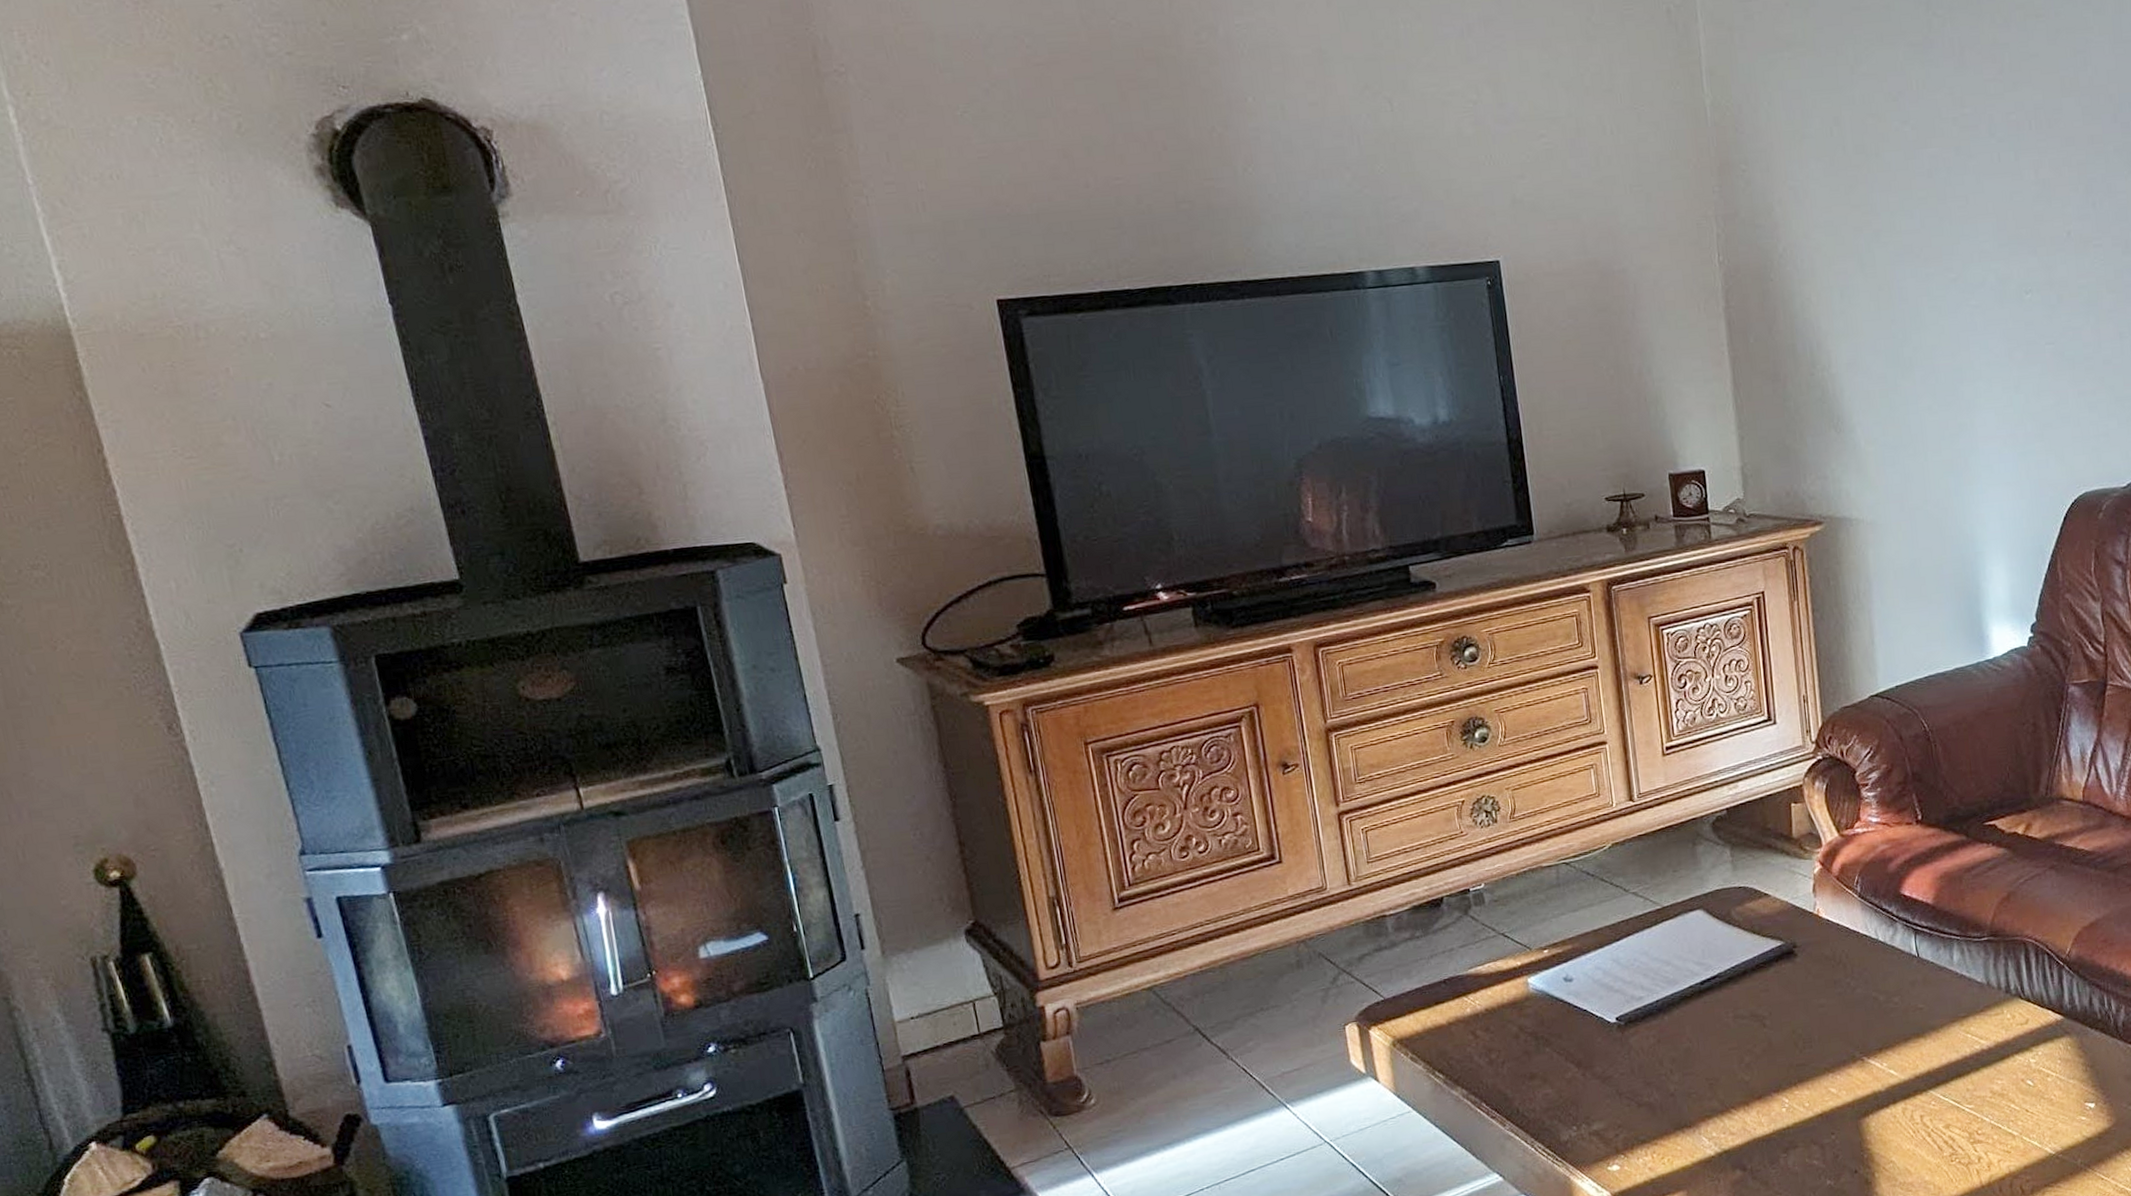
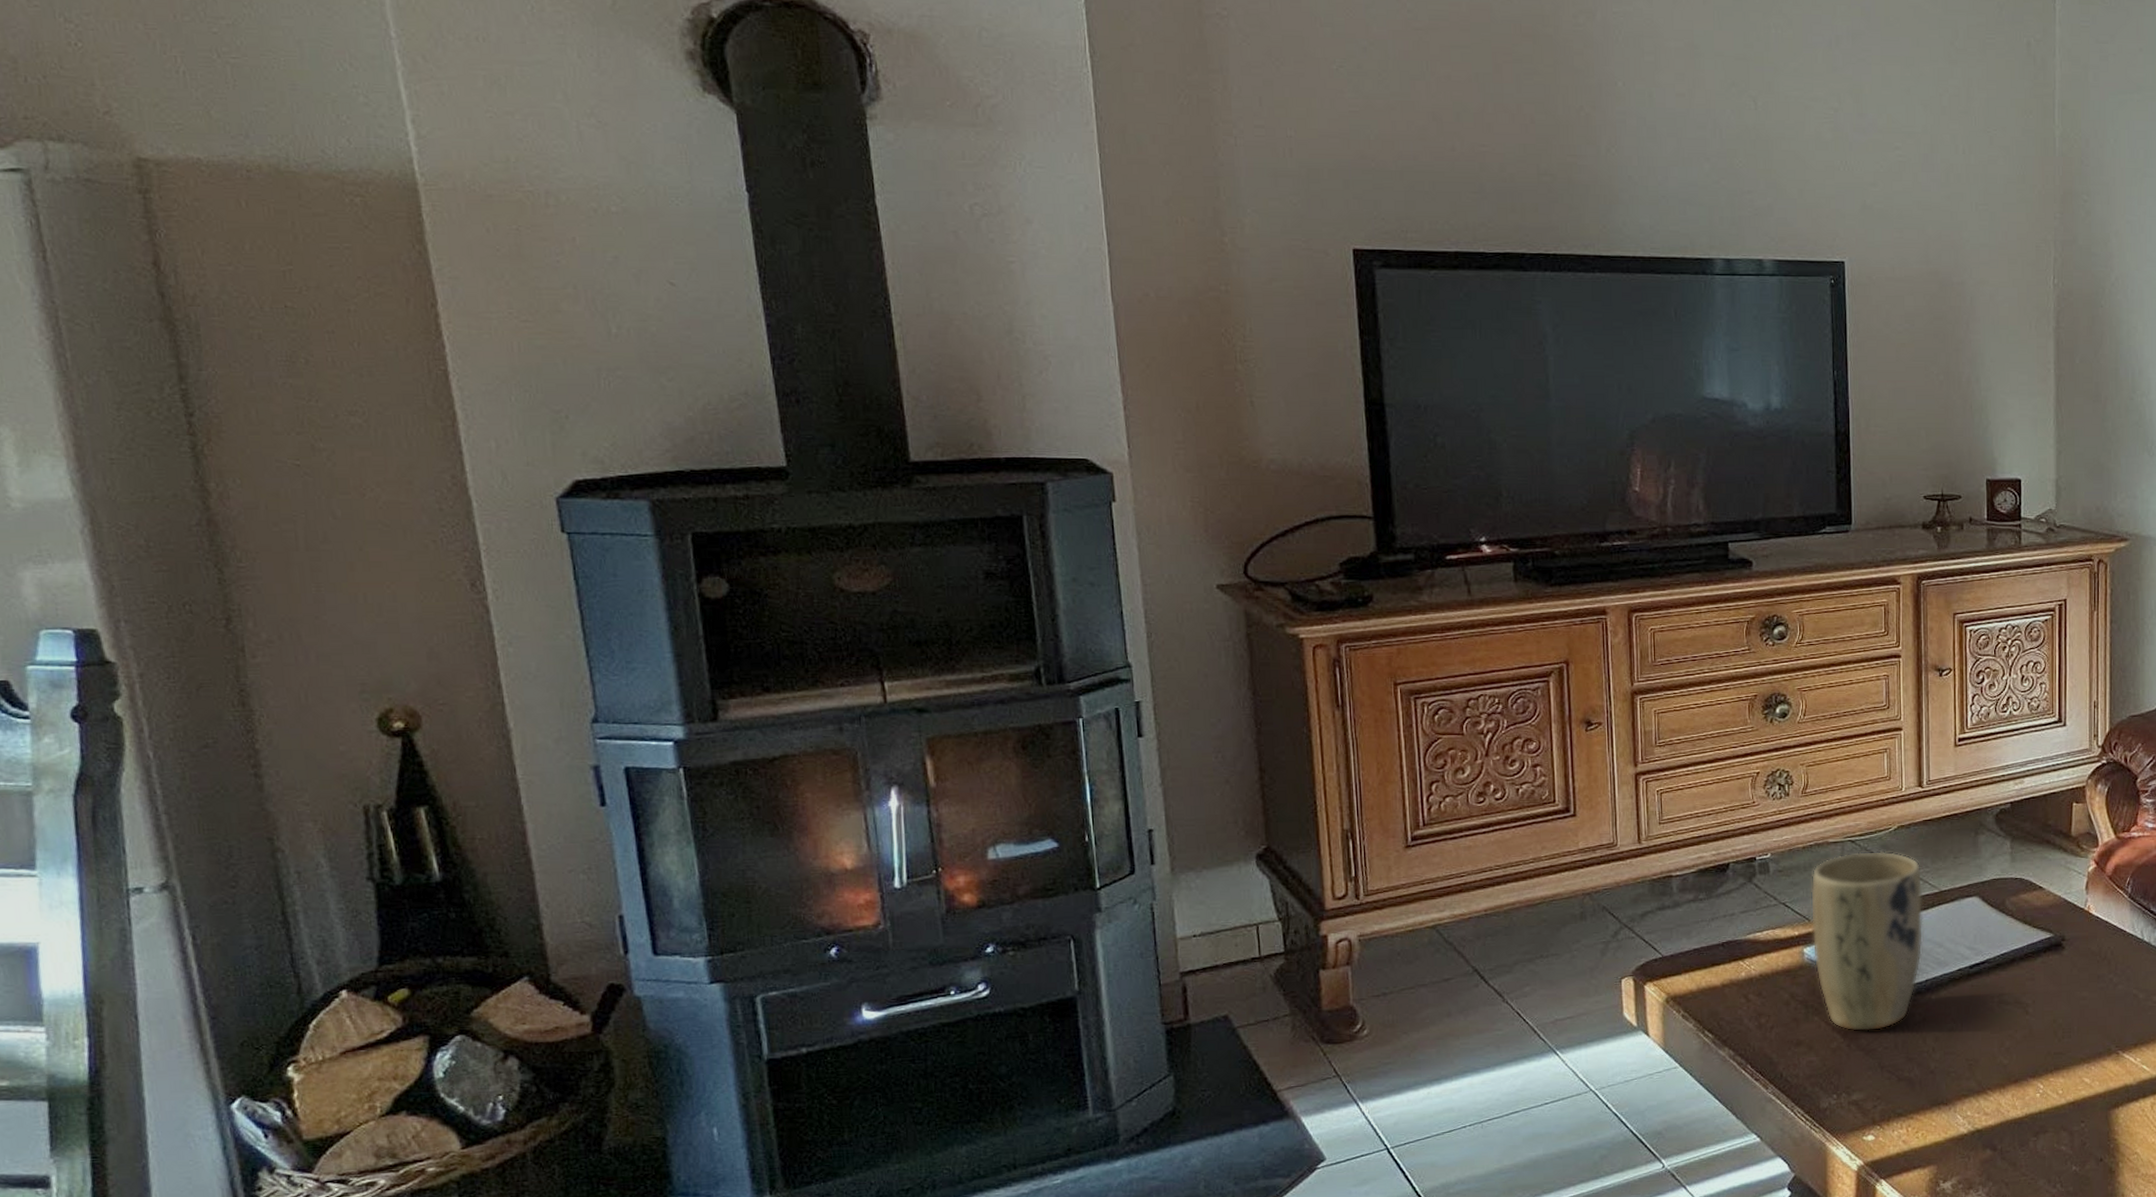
plant pot: none [1528,870,1651,1060] -> present [1810,851,1924,1032]

